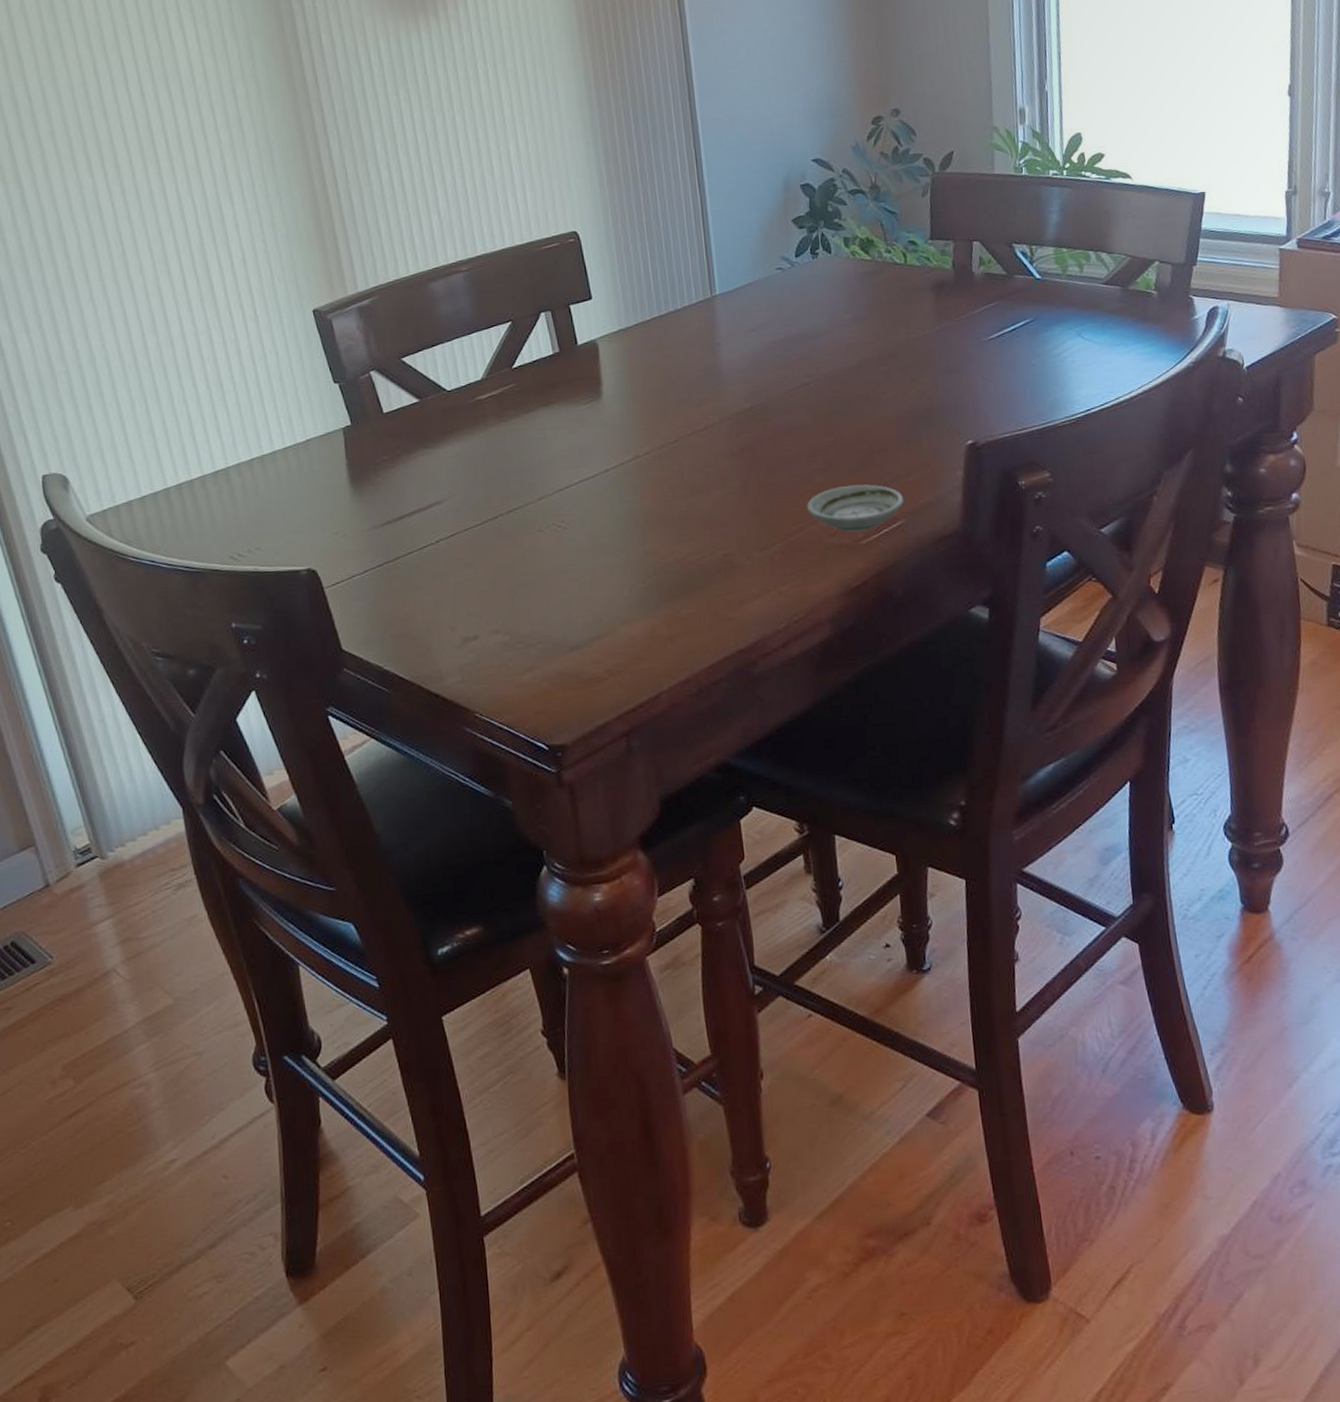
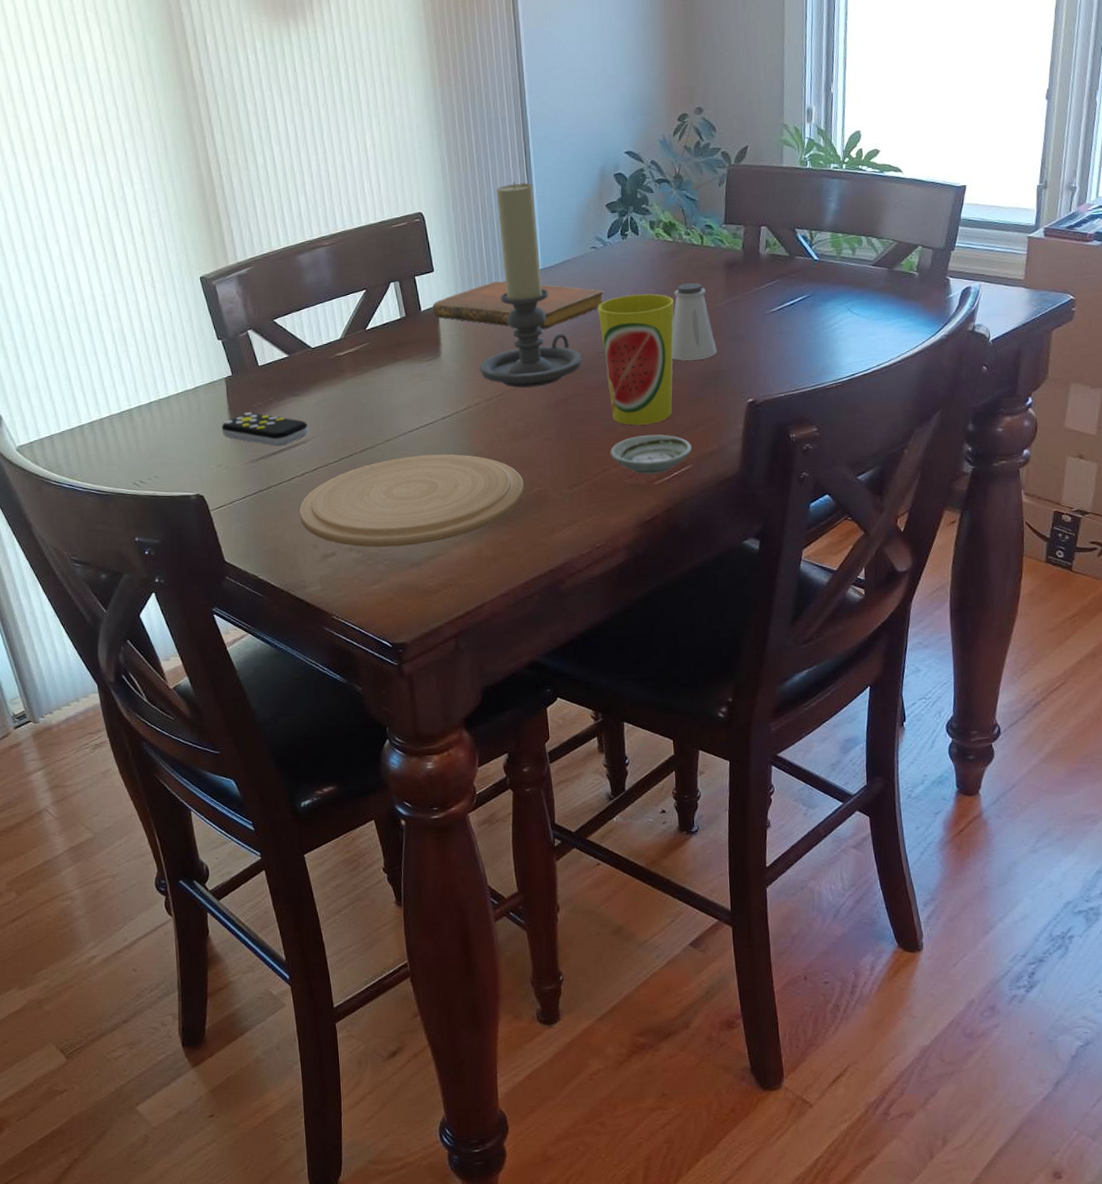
remote control: none [338,468,445,509] -> present [221,412,309,447]
plate: none [433,513,706,628] -> present [299,454,524,548]
notebook: none [590,309,794,365] -> present [432,281,605,330]
candle holder: none [648,194,771,433] -> present [479,181,583,388]
cup: none [786,320,879,475] -> present [597,293,674,426]
saltshaker: none [874,307,928,398] -> present [671,283,717,361]

